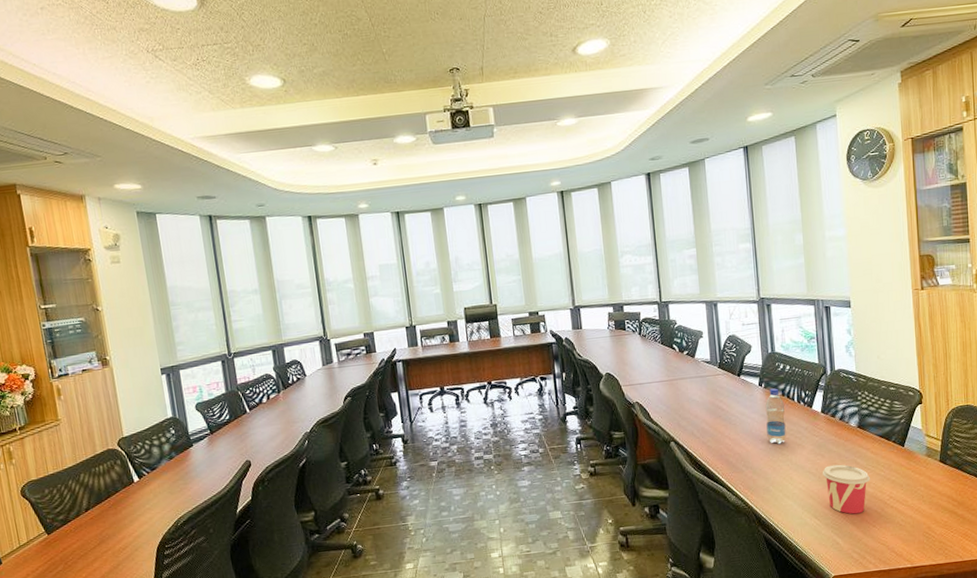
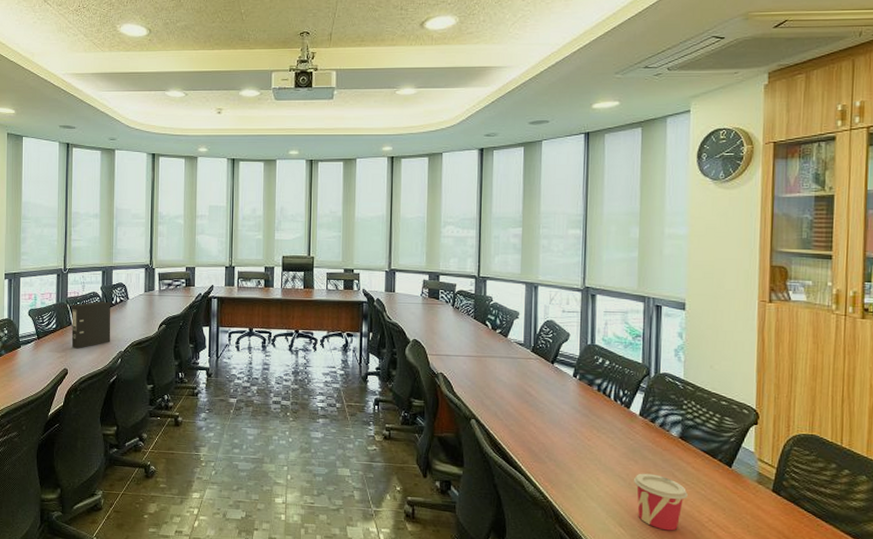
binder: none [244,381,294,438] -> present [71,301,111,349]
bottle: present [765,388,786,445] -> none [576,382,599,441]

